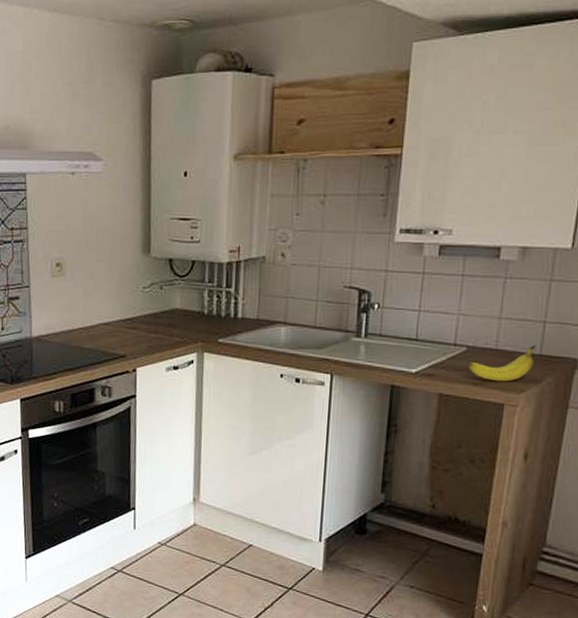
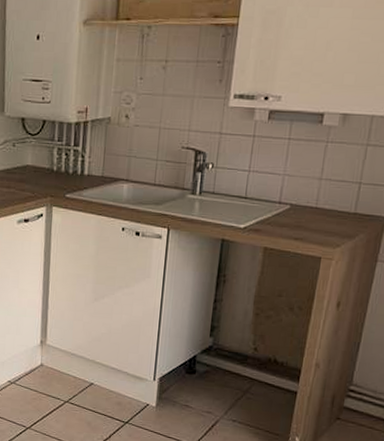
fruit: present [469,345,537,382] -> none [291,204,352,237]

